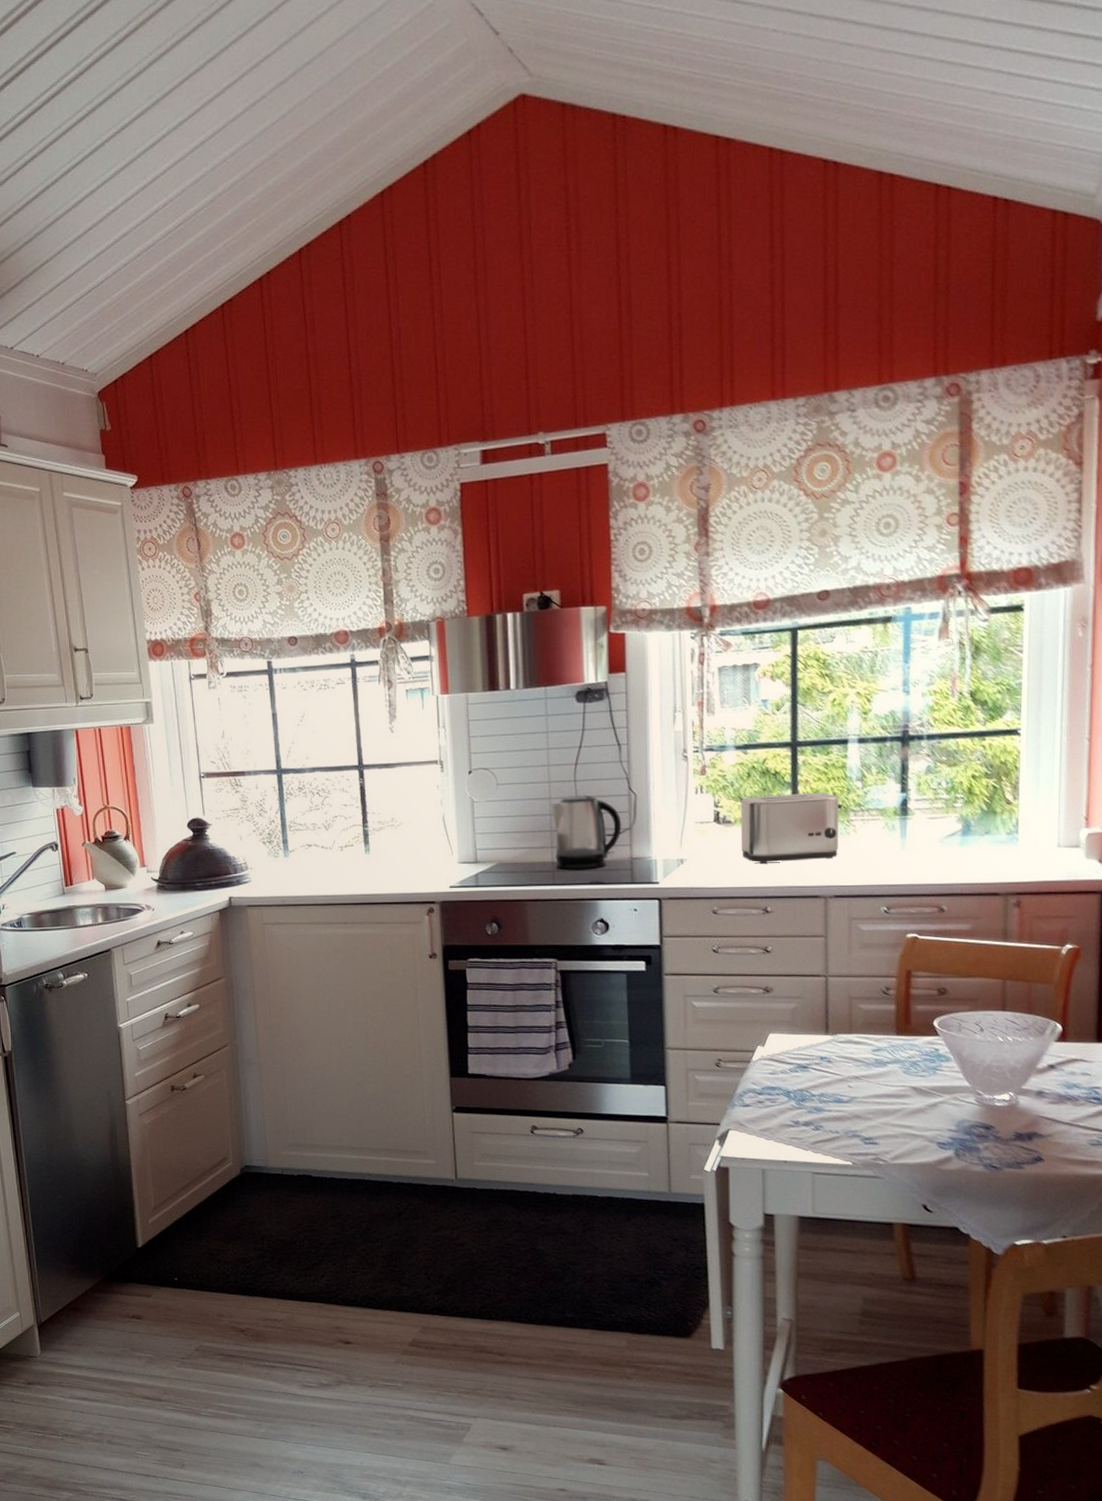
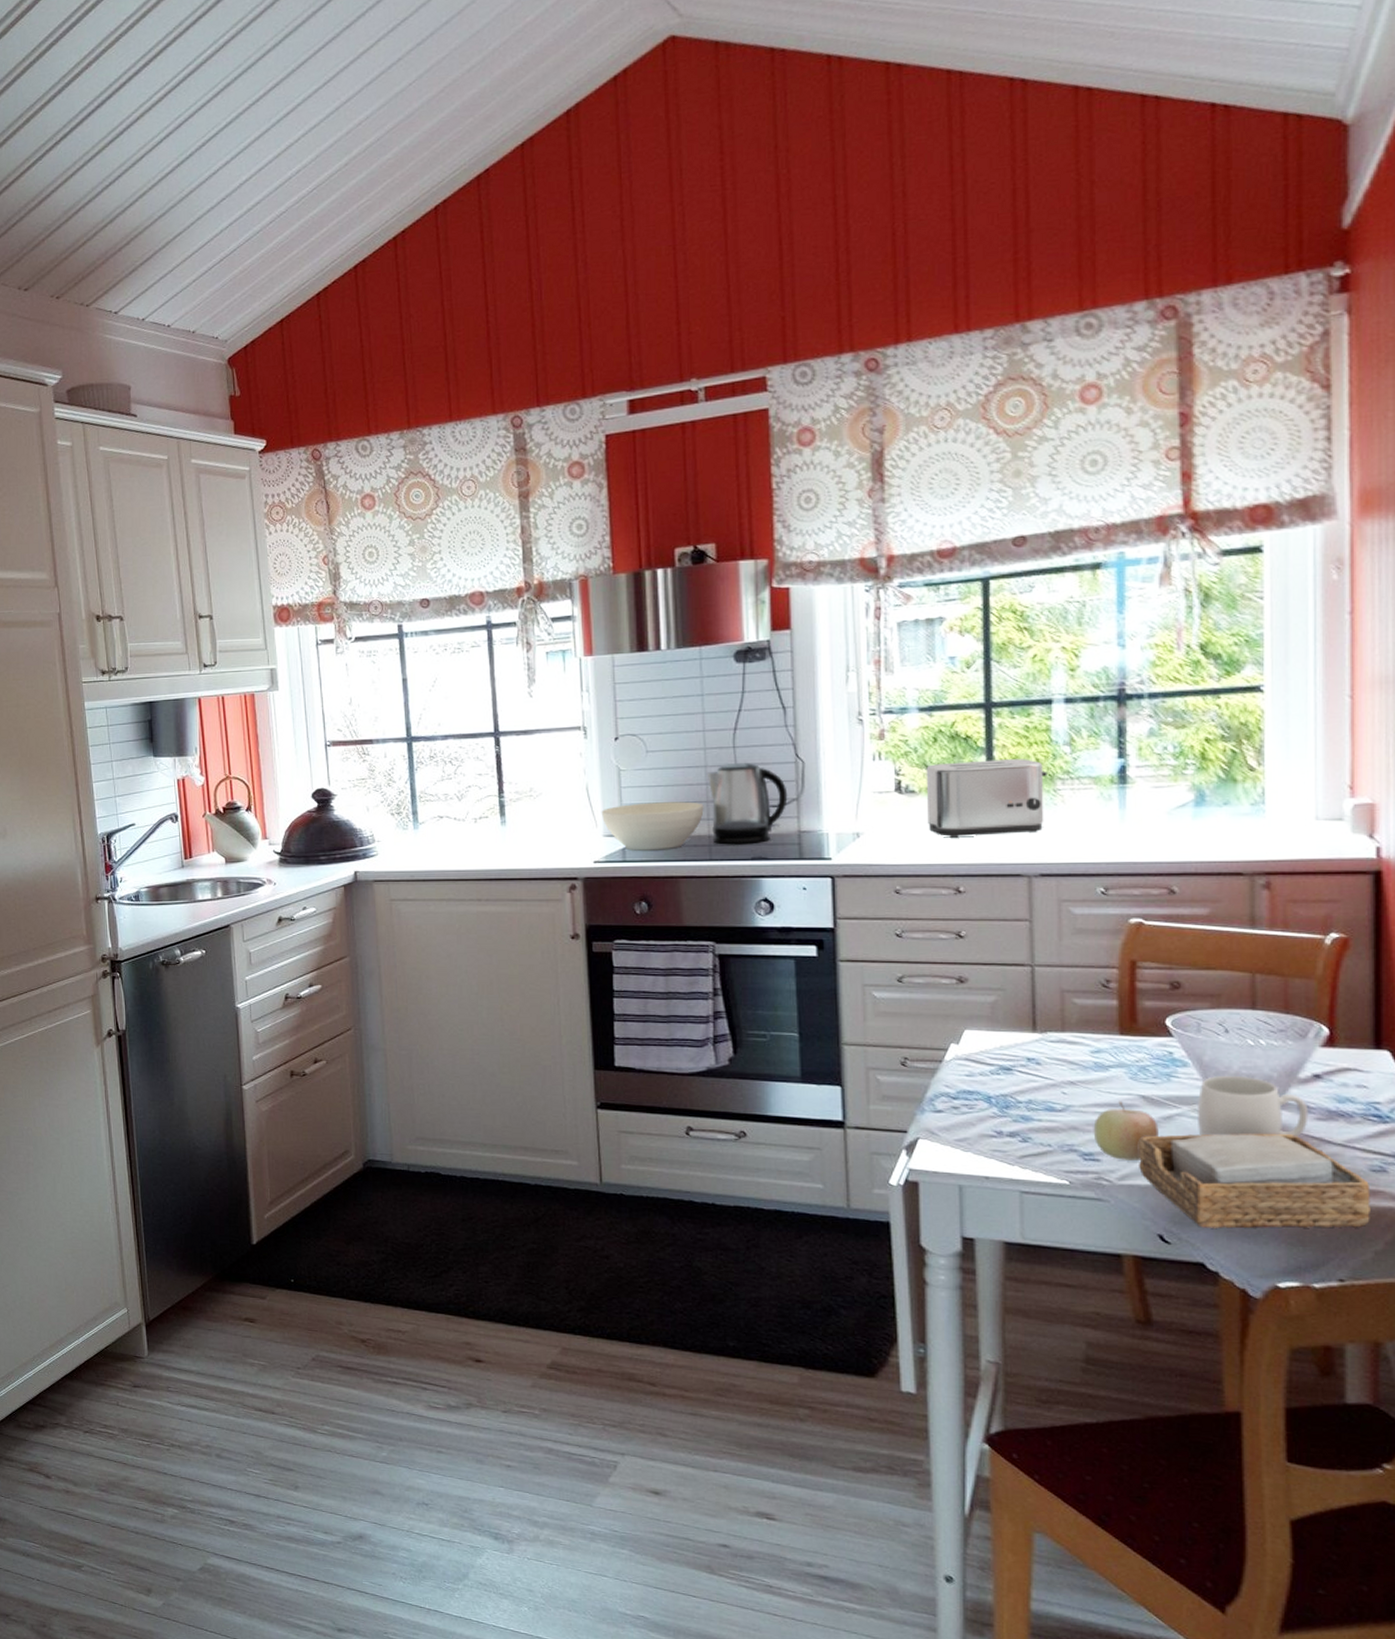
bowl: none [456,831,548,877] -> present [601,801,704,852]
fruit: none [873,1092,925,1143] -> present [1093,1101,1159,1160]
napkin holder: none [909,1115,1090,1198] -> present [1139,1133,1371,1229]
mug: none [956,1067,1044,1120] -> present [1196,1075,1309,1137]

